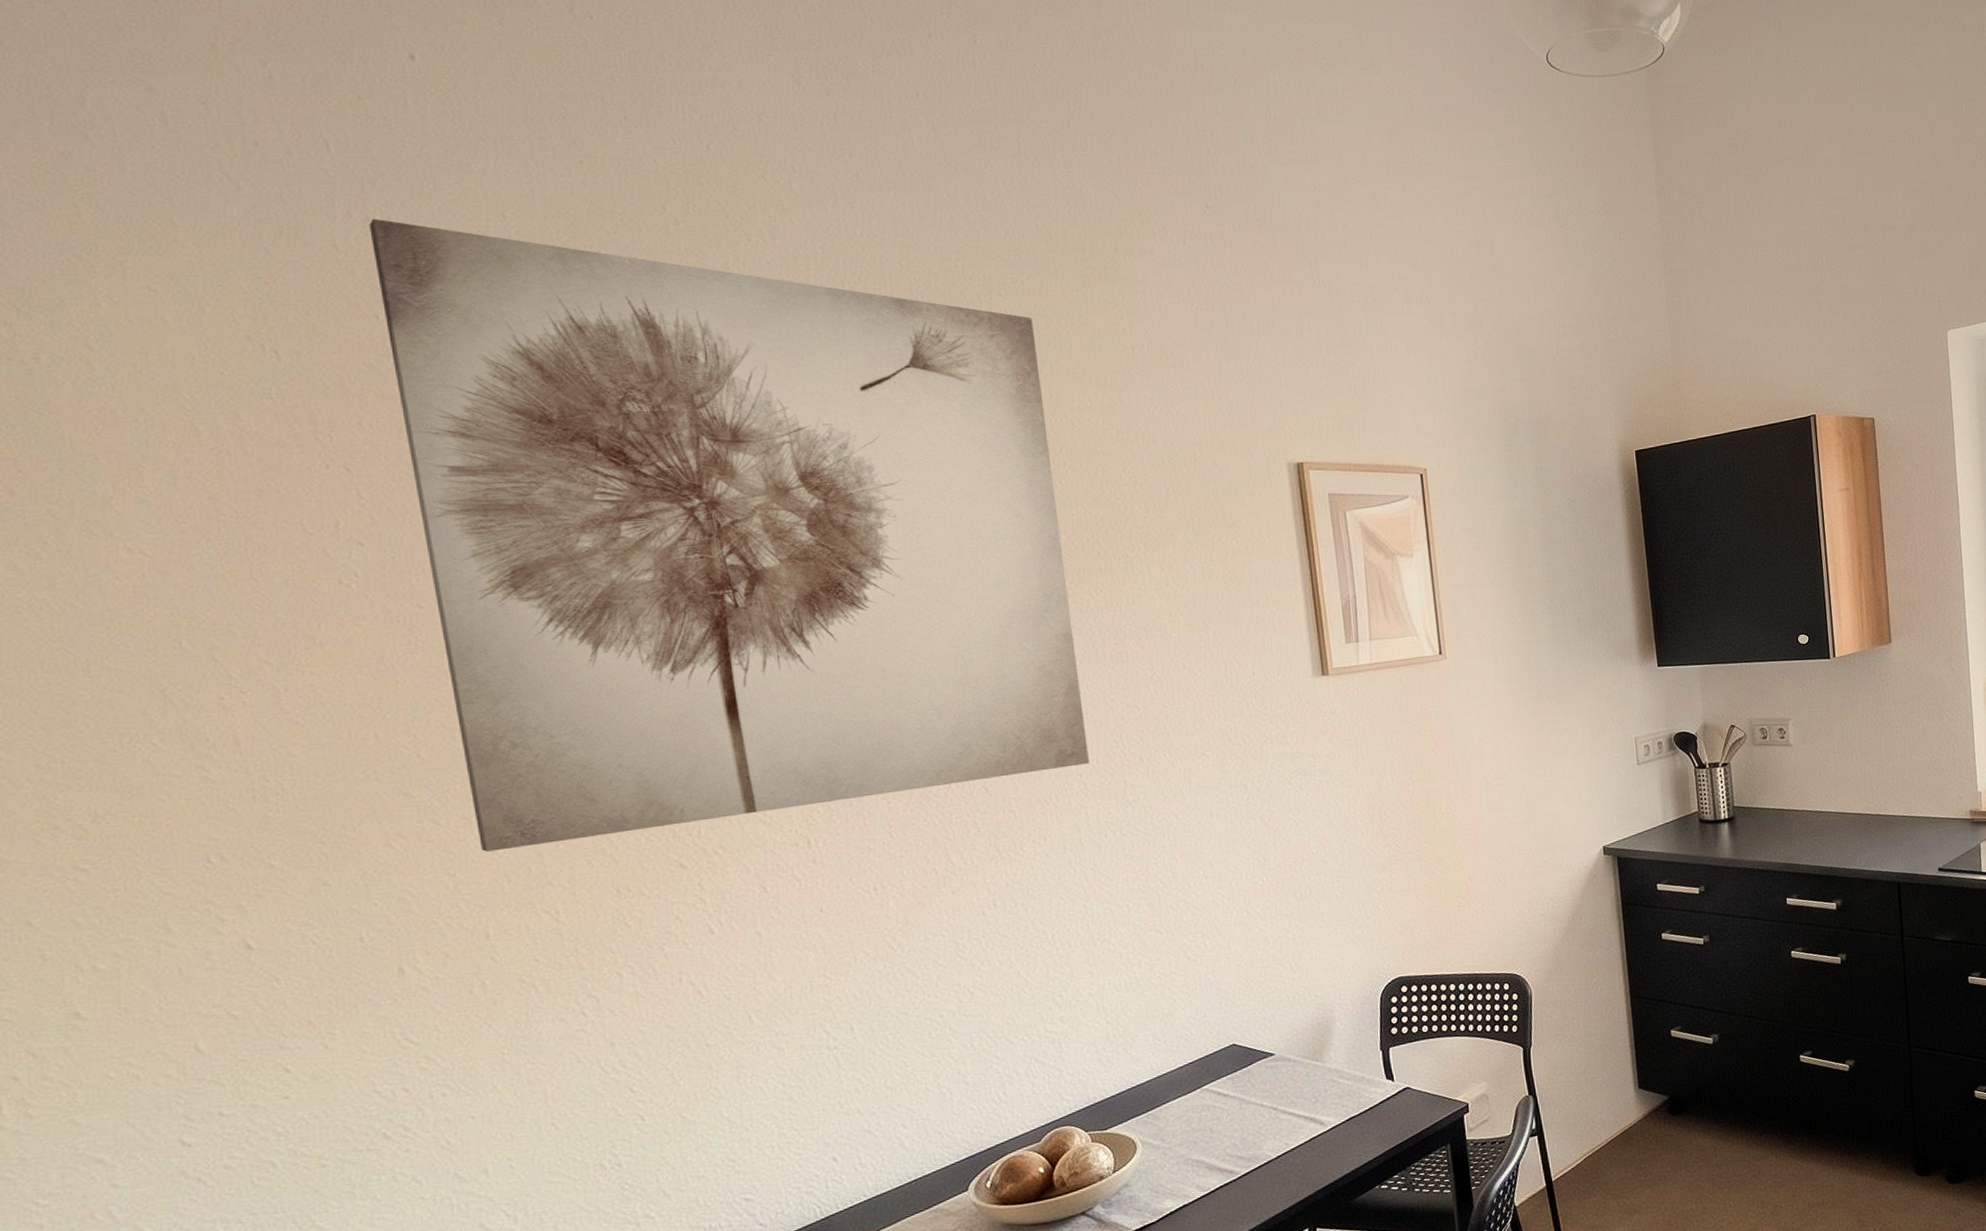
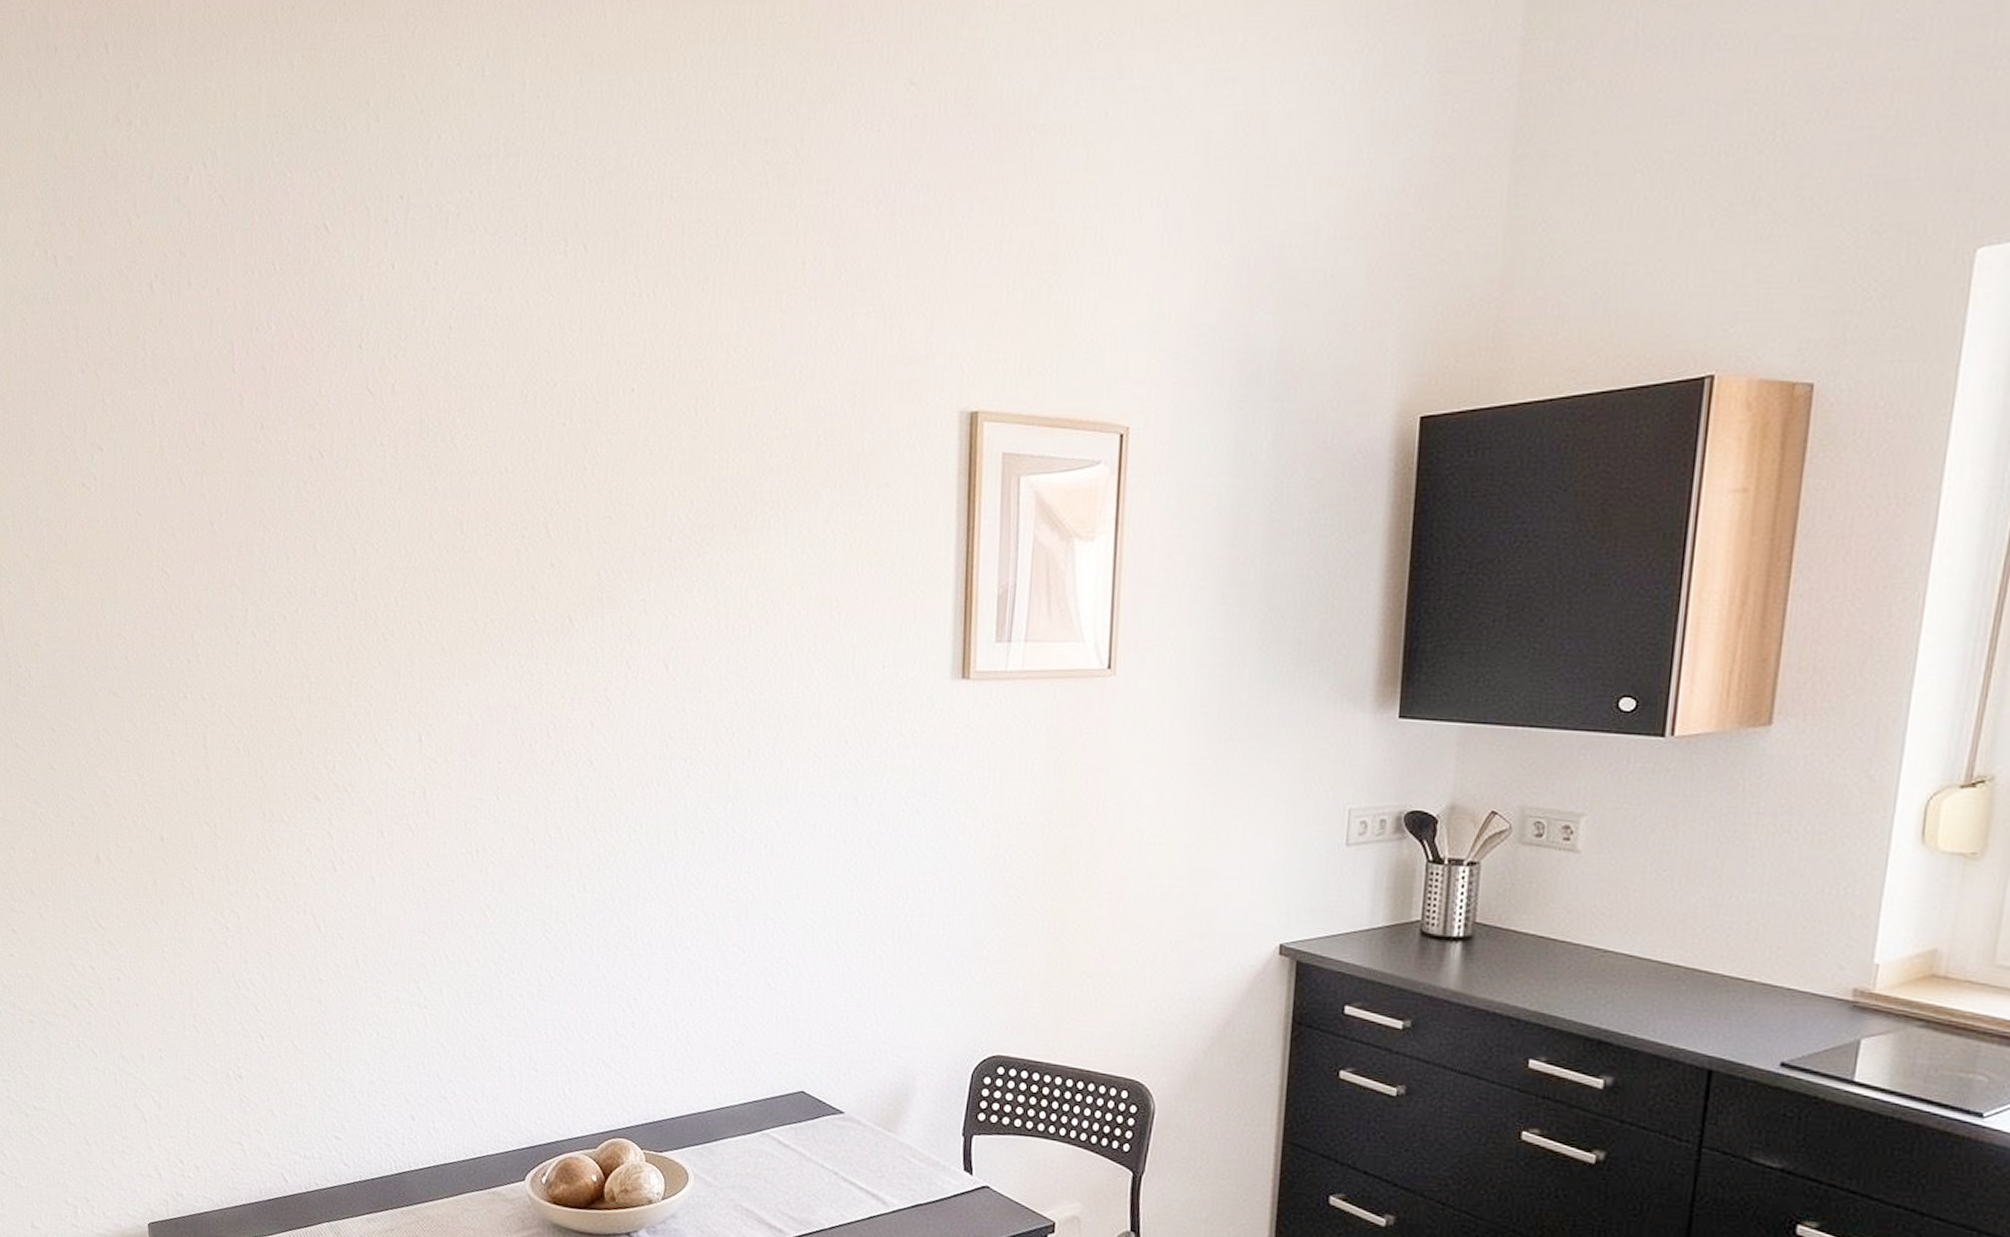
wall art: present [369,218,1089,852] -> none [131,122,702,759]

